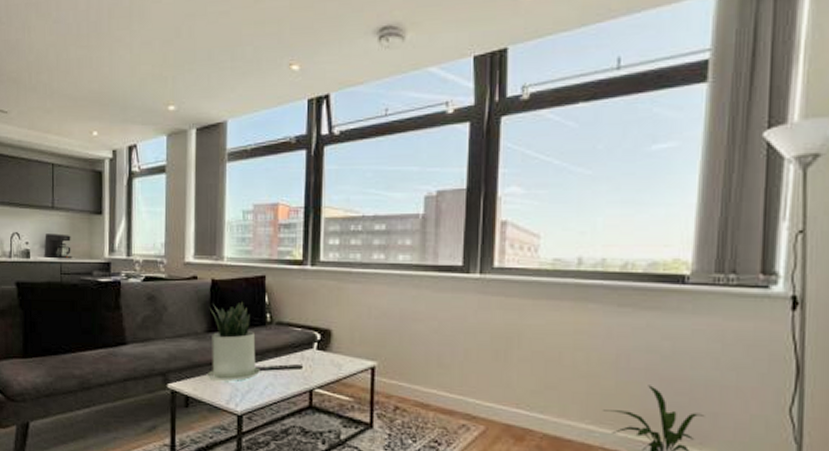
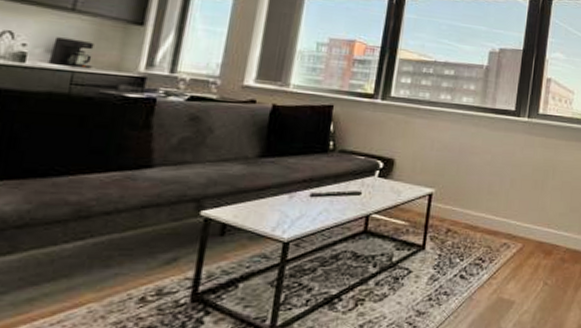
planter: present [208,301,260,382] -> none [254,128,316,209]

